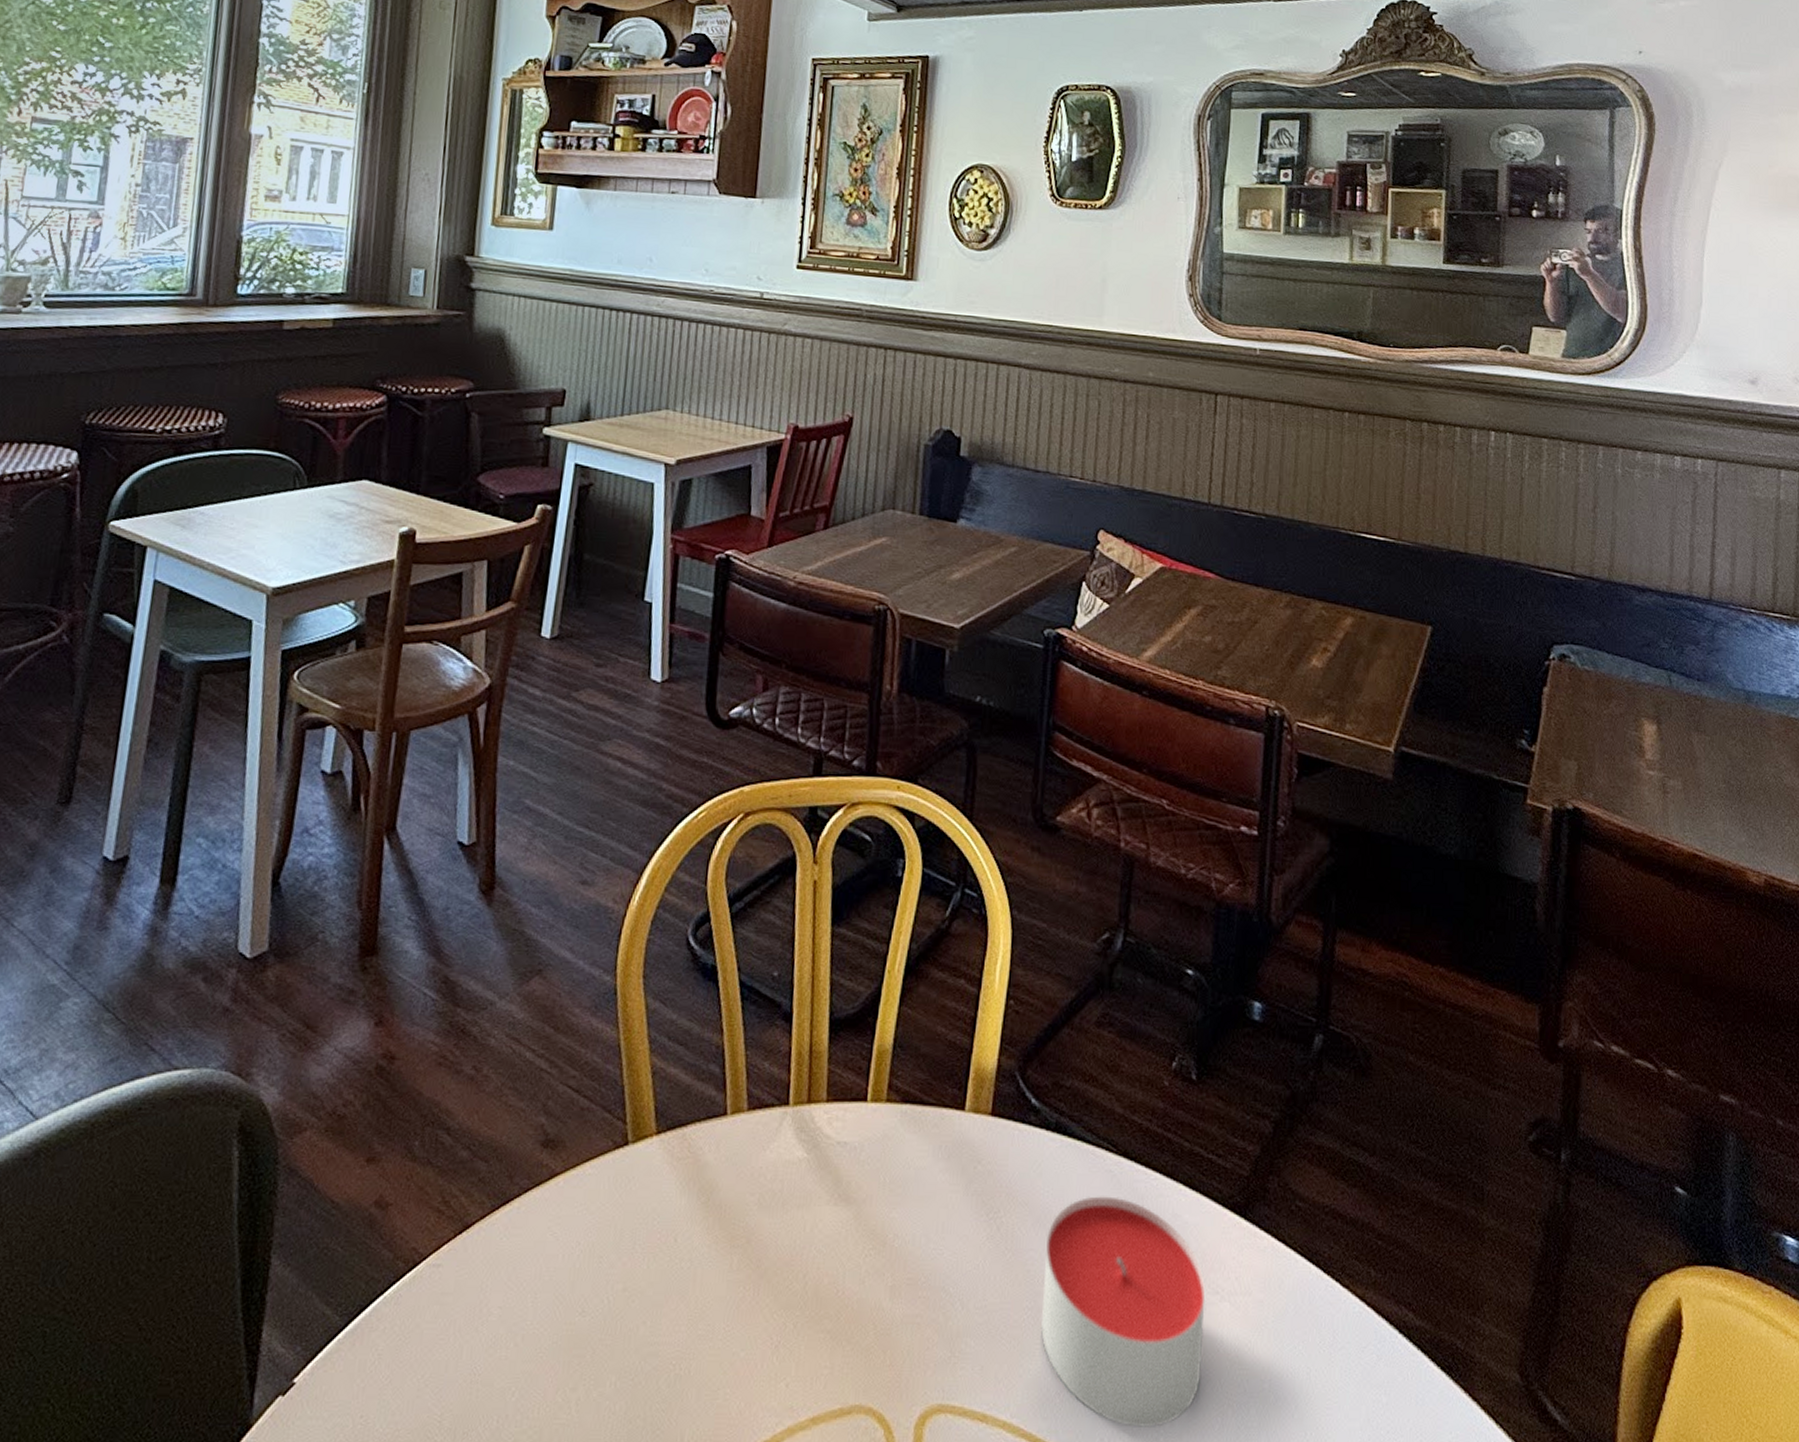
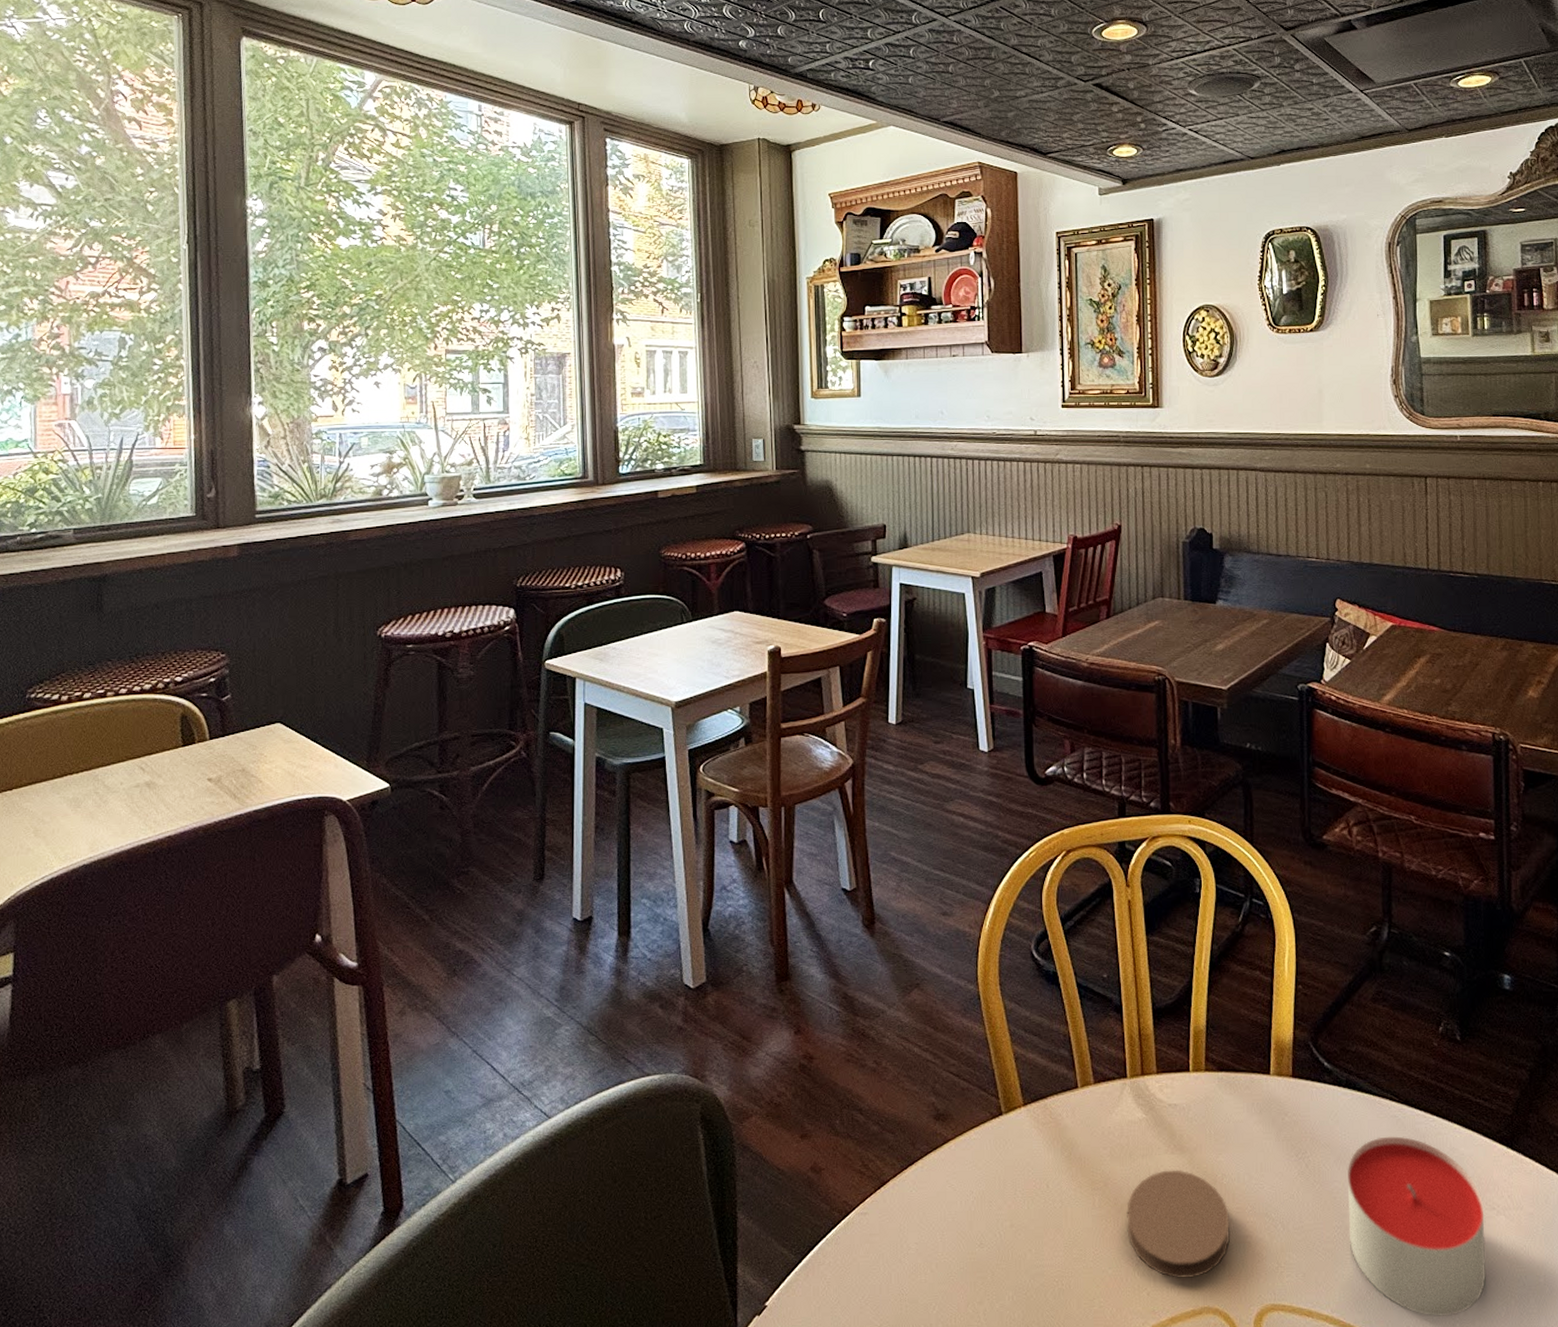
coaster: none [769,1226,898,1368] -> present [1126,1170,1231,1279]

